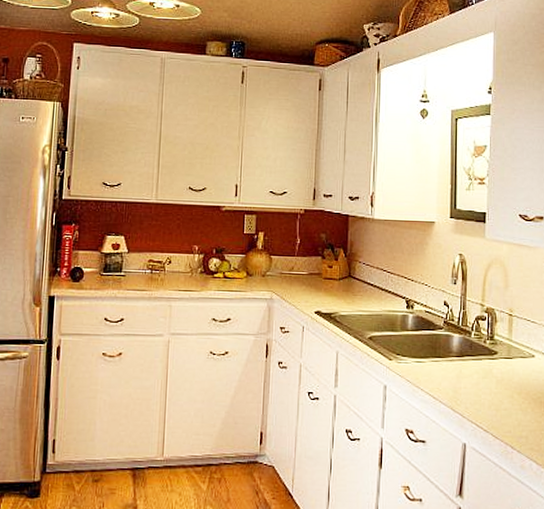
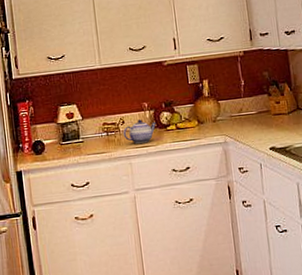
teapot: none [168,262,204,288] -> present [123,119,157,145]

